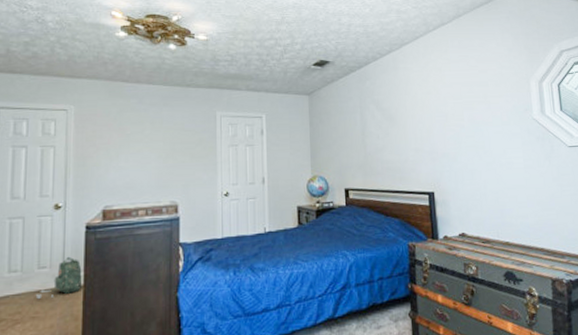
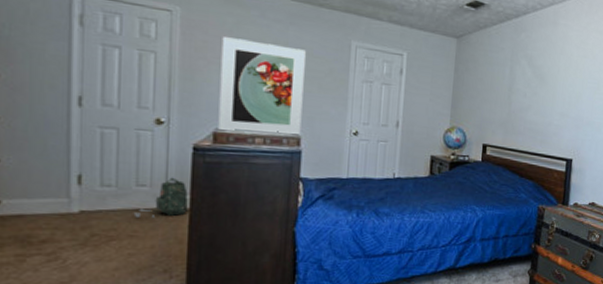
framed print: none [106,124,178,207] -> present [218,37,306,136]

